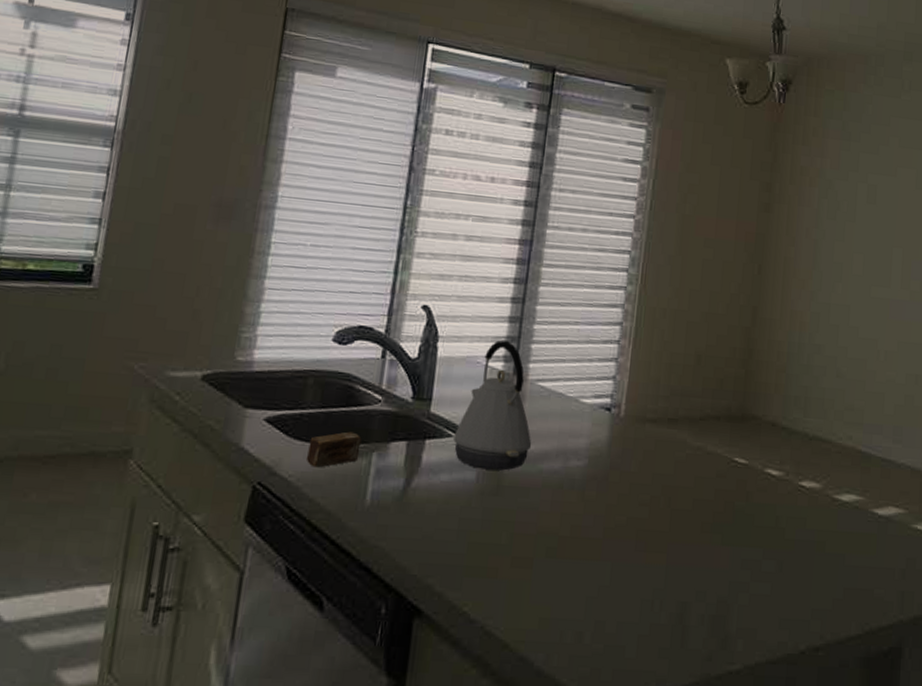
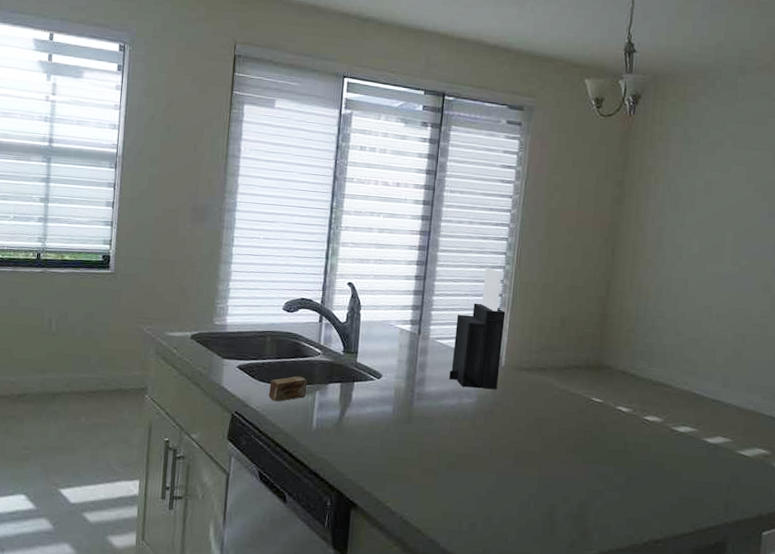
kettle: present [453,340,532,471] -> none [375,308,434,406]
knife block: none [551,288,626,449] -> present [448,268,506,390]

